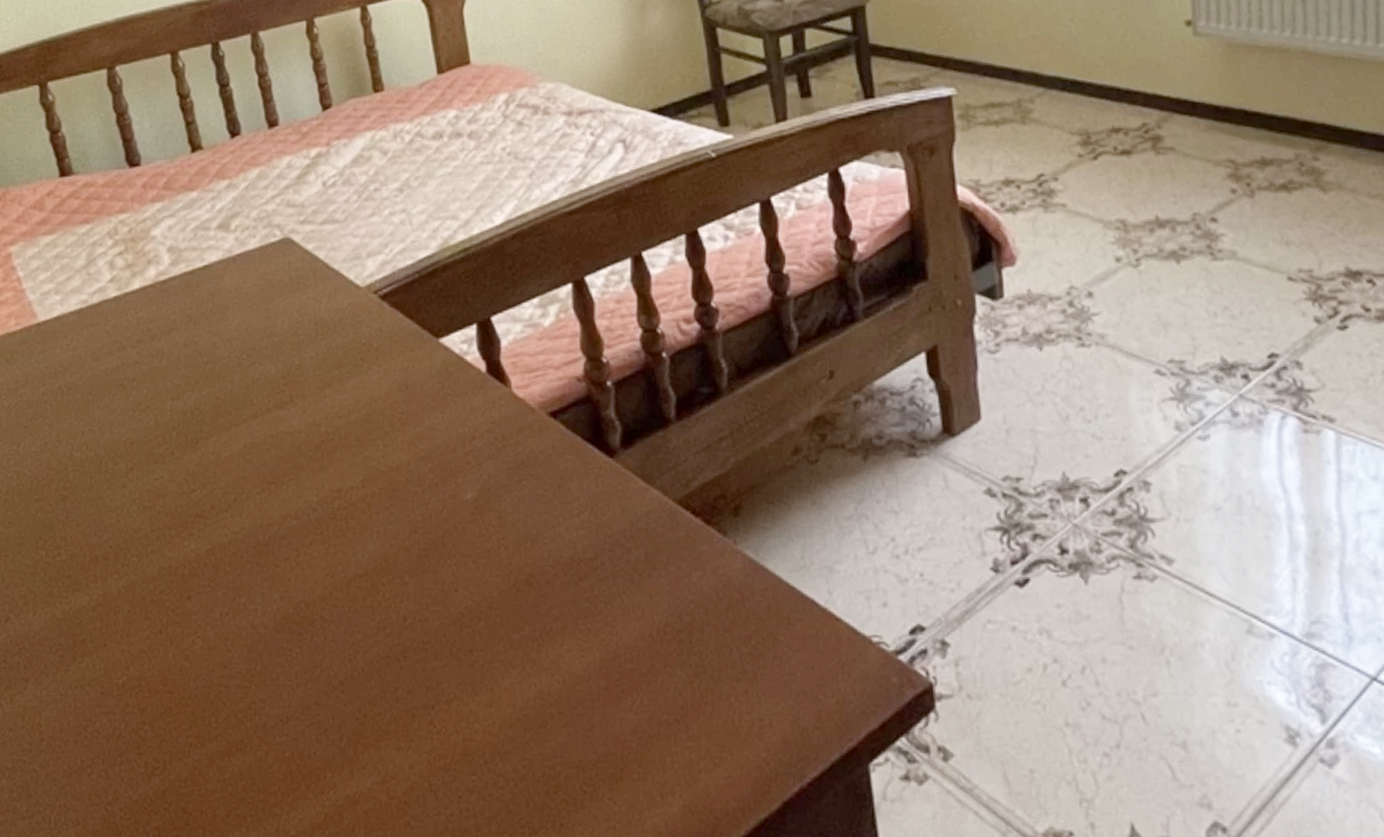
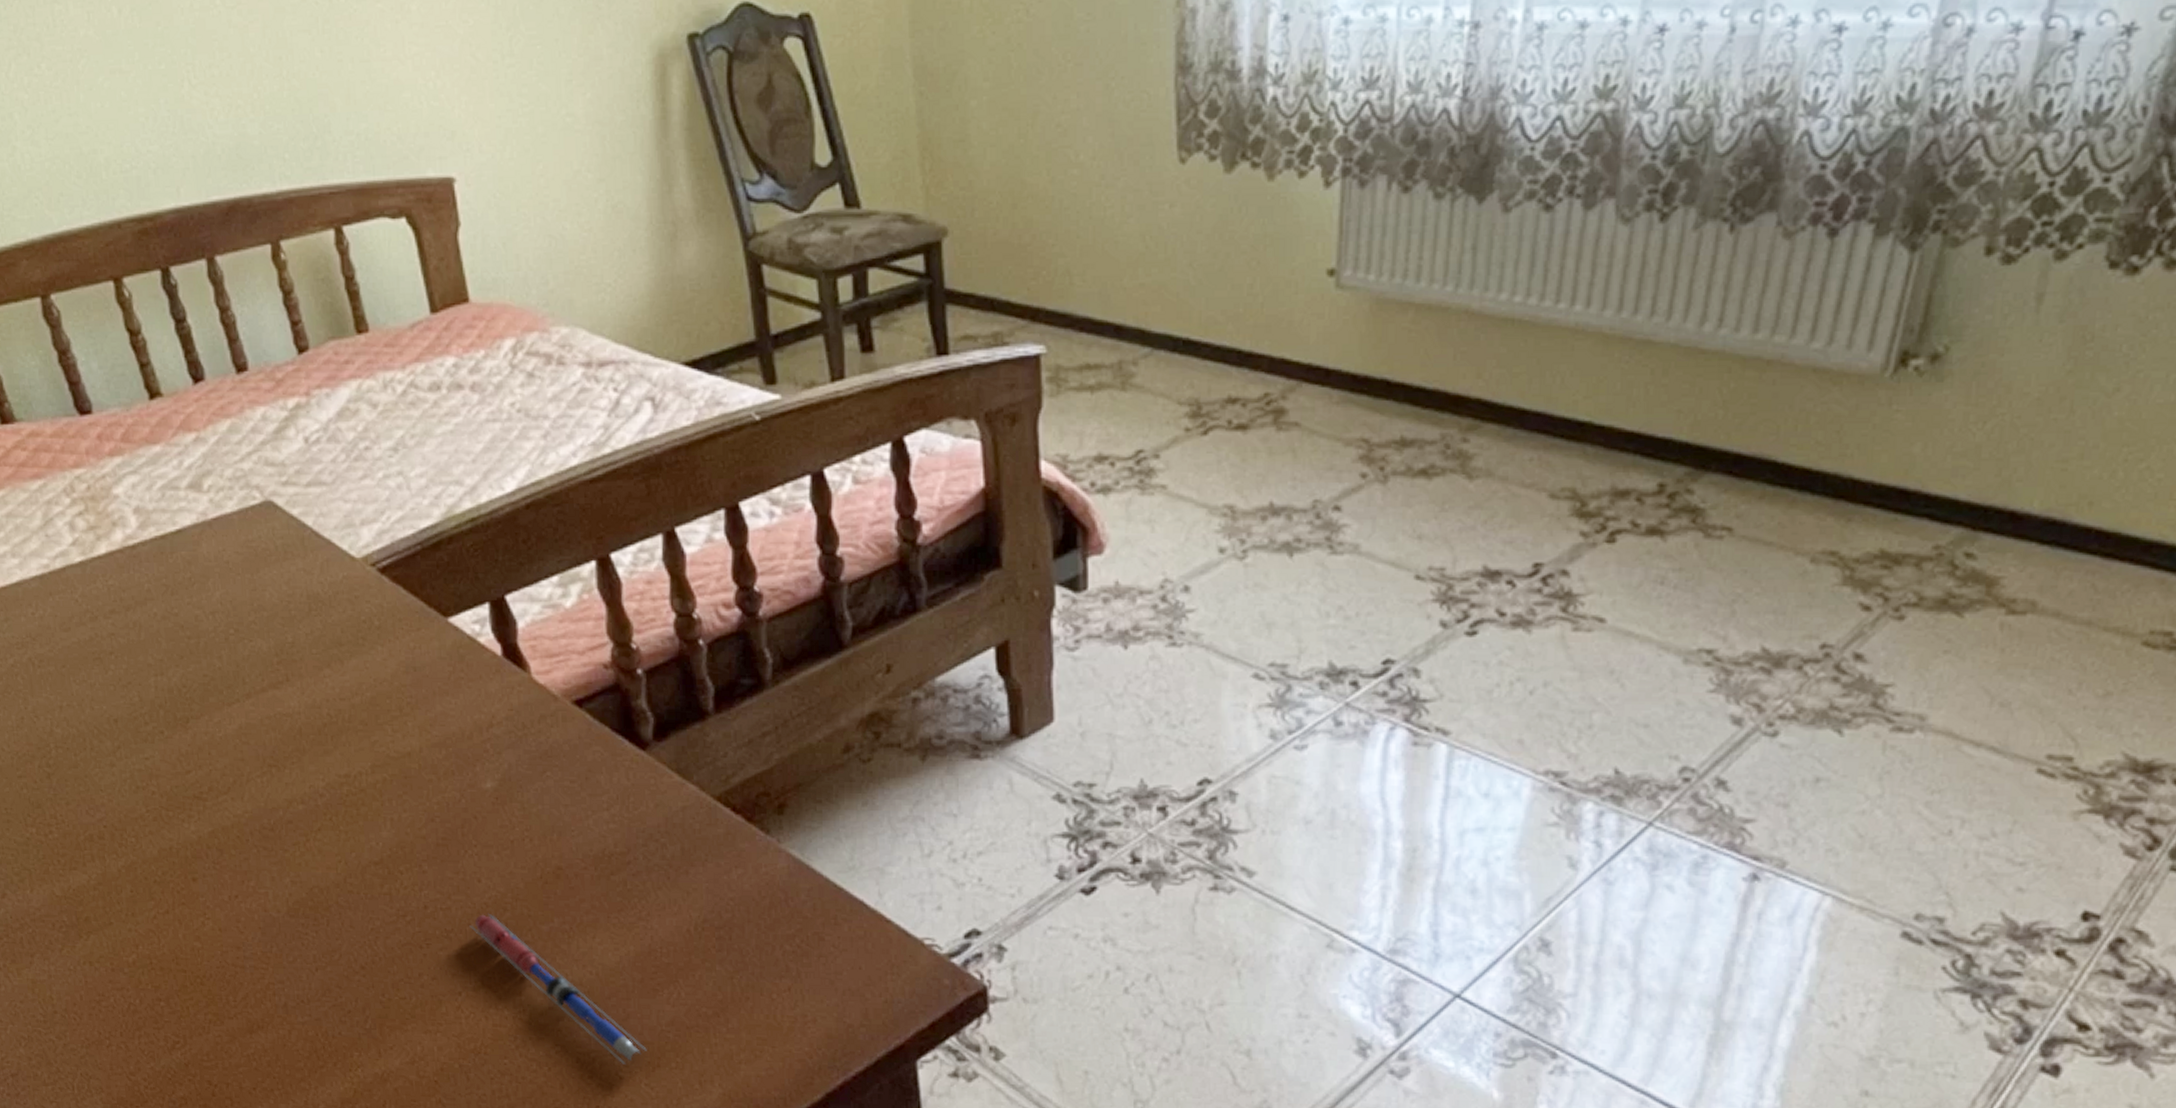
pen: none [445,623,610,777] -> present [469,913,647,1064]

